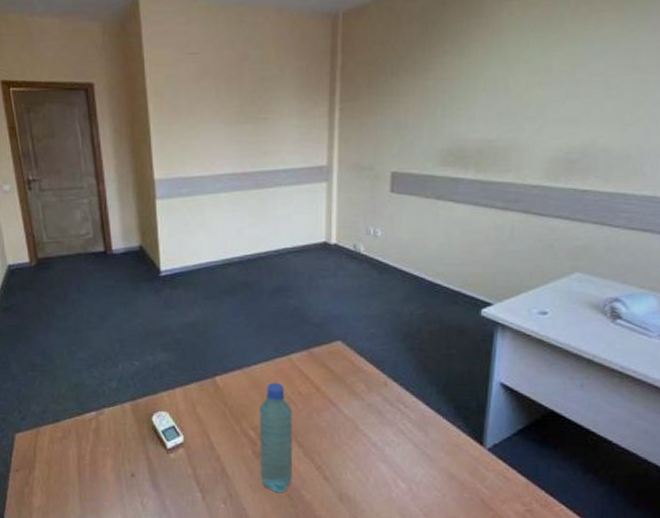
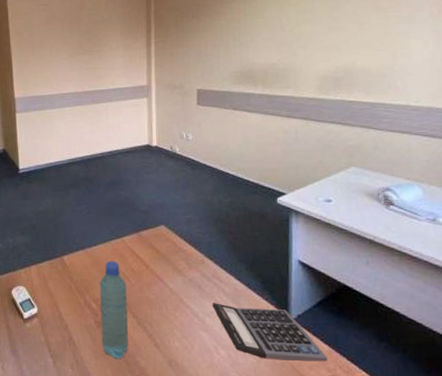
calculator: none [394,431,524,495] -> present [212,303,328,362]

